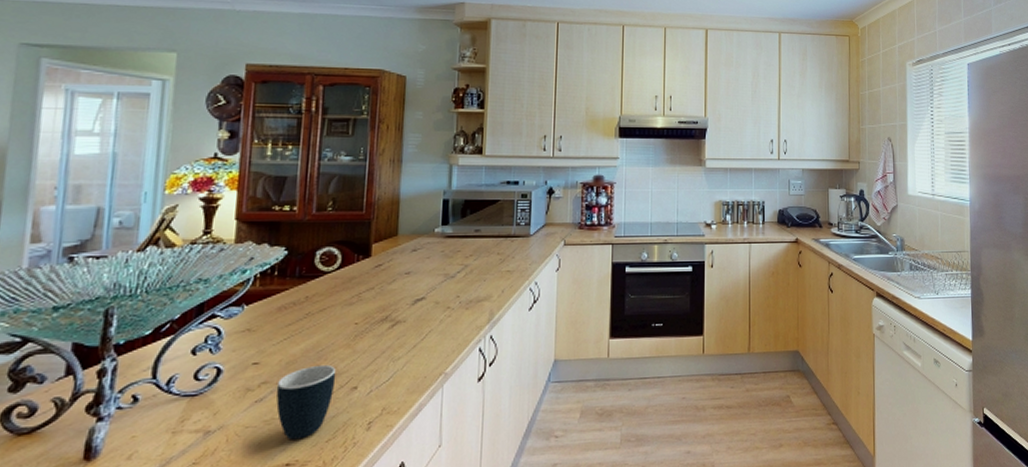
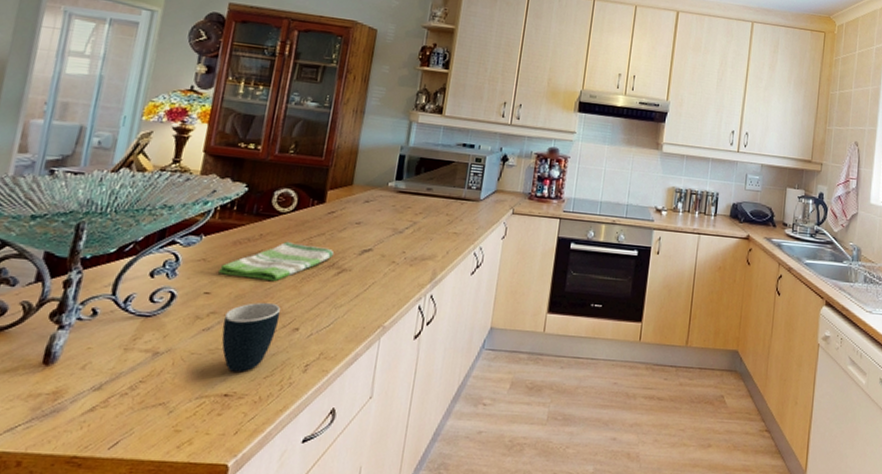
dish towel: none [264,300,386,343] -> present [217,241,335,282]

